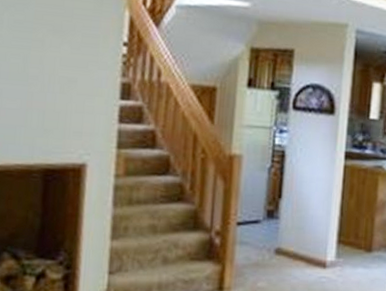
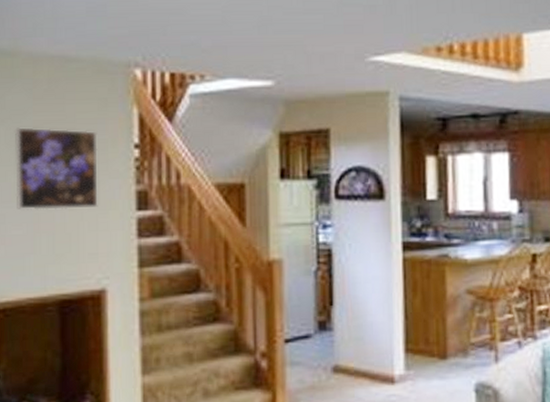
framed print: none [13,15,92,93] -> present [14,127,98,210]

